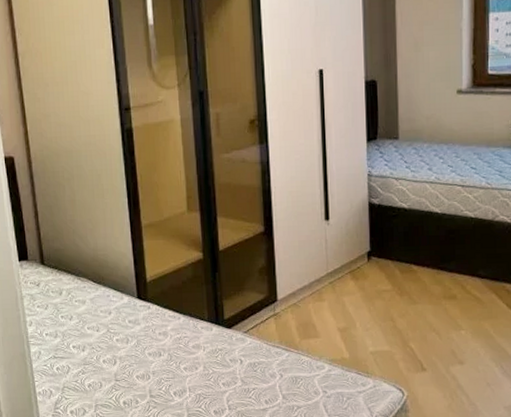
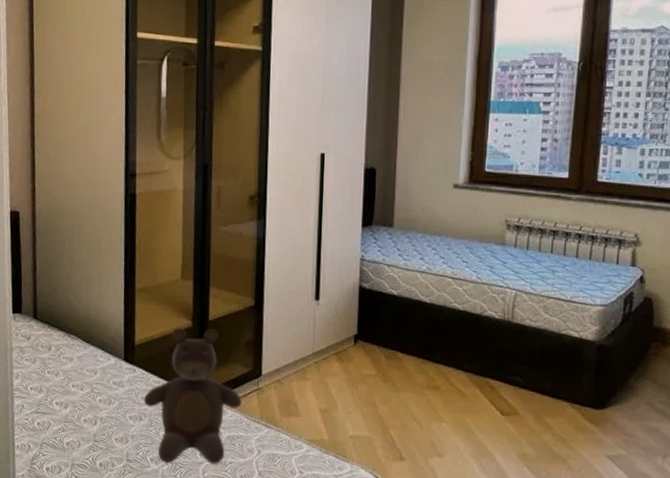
teddy bear: none [160,259,260,395] -> present [143,328,242,464]

